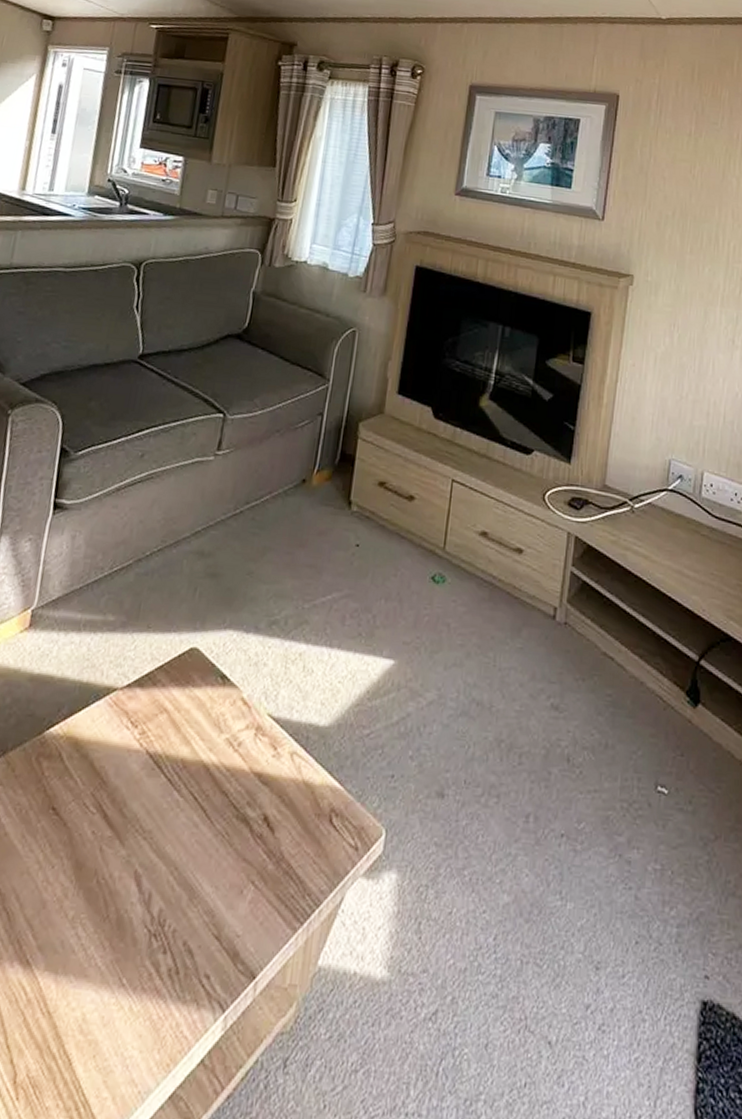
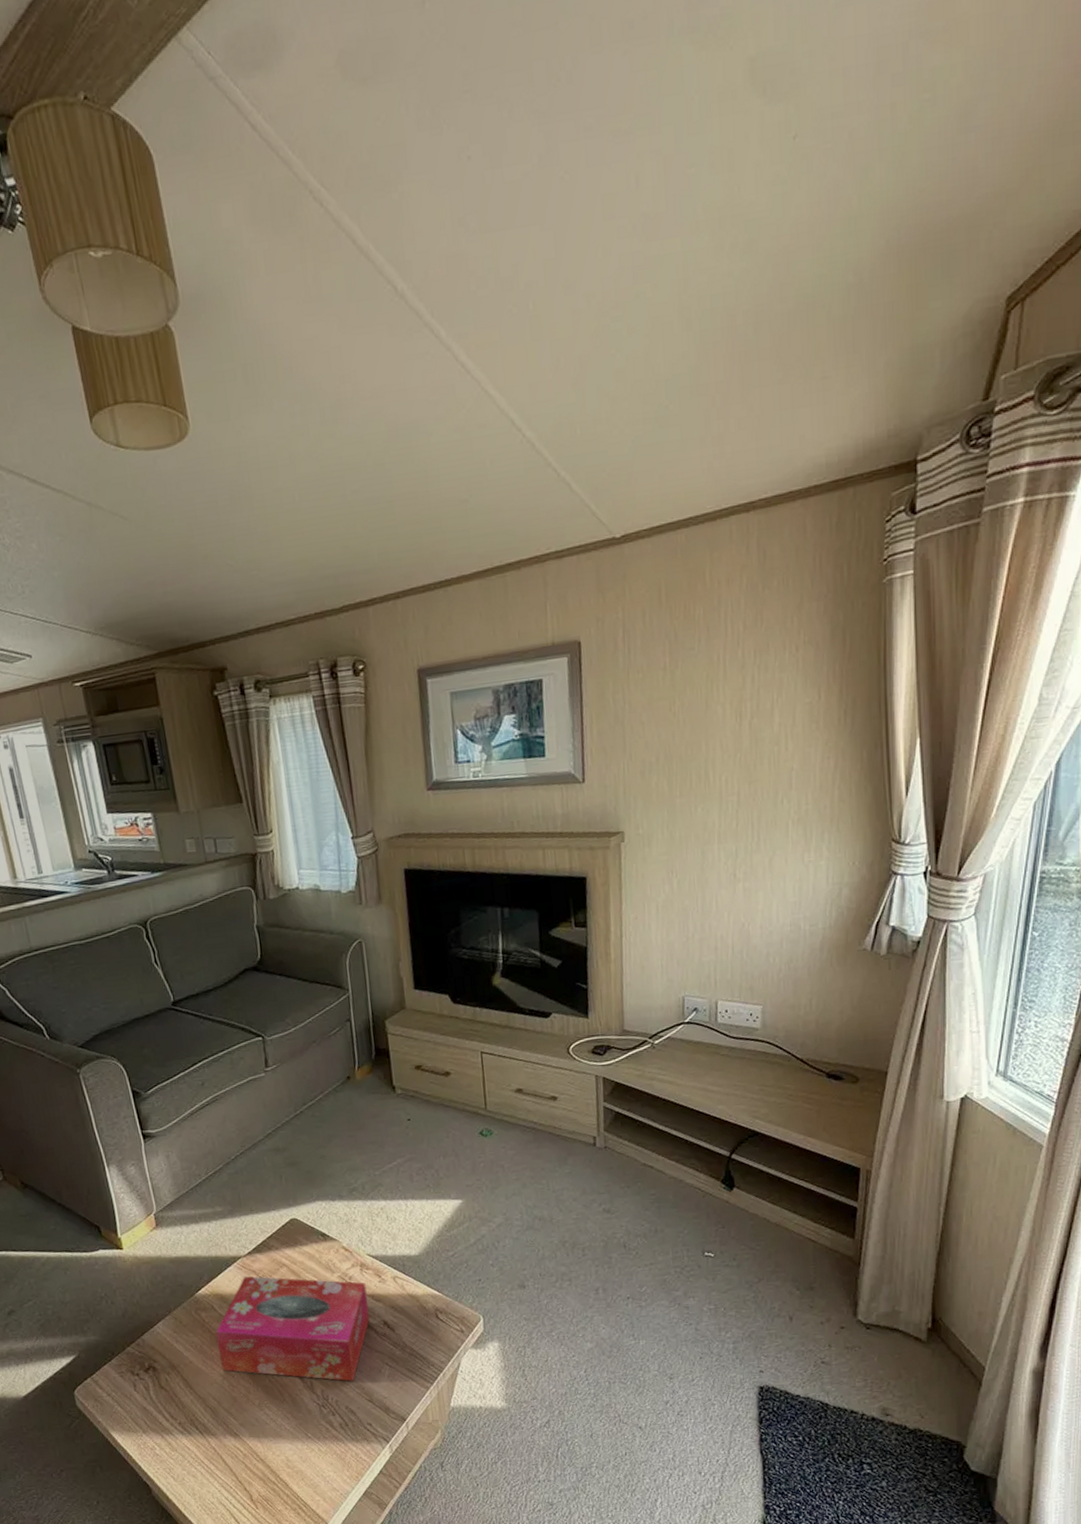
tissue box: none [42,717,256,902] -> present [215,1276,370,1381]

